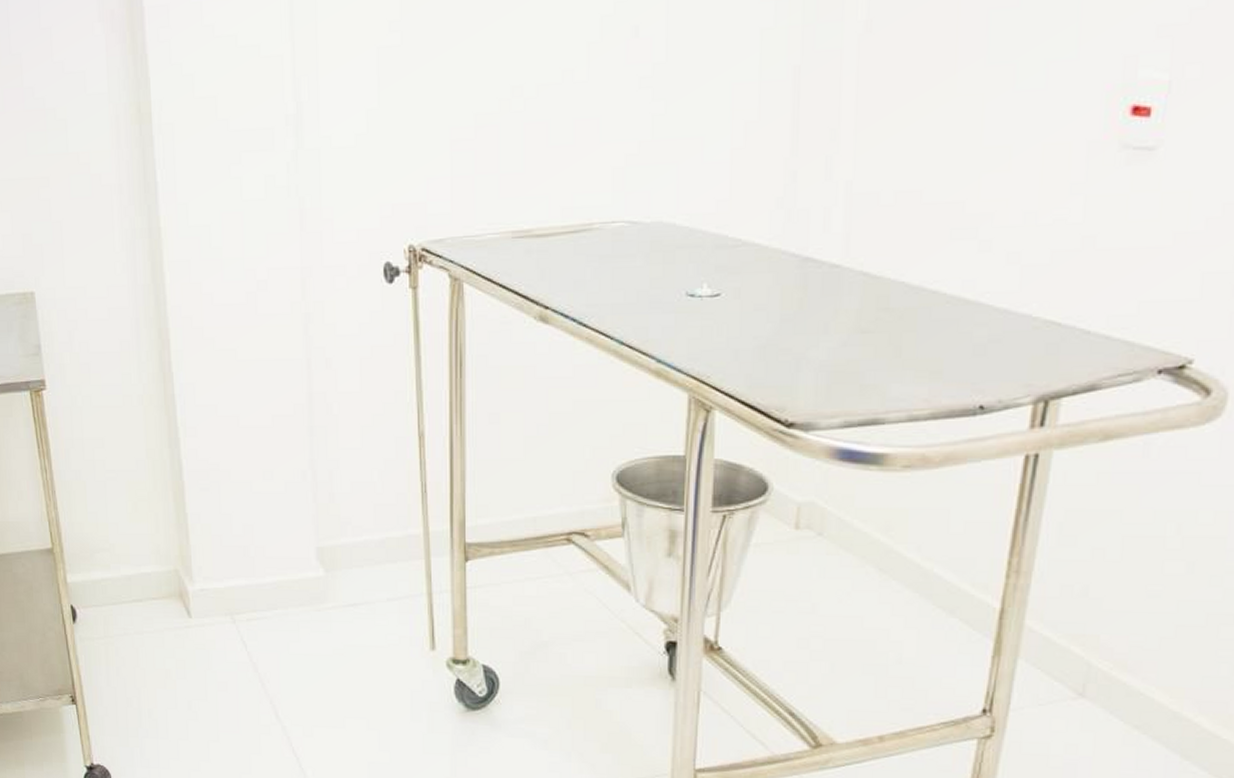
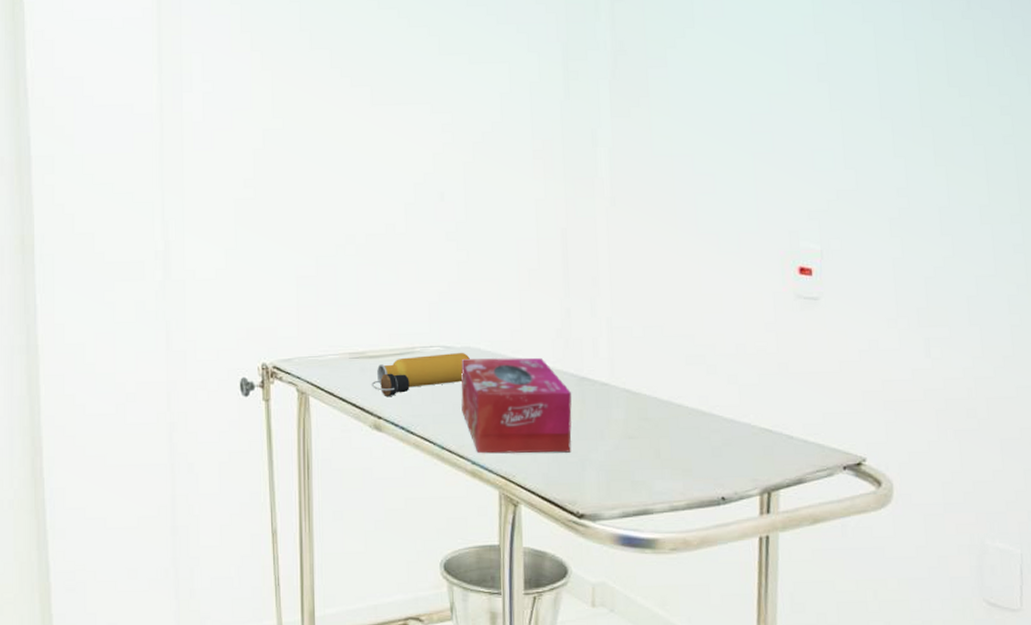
water bottle: none [538,229,661,282] -> present [371,353,470,396]
tissue box: none [647,233,789,351] -> present [461,357,572,454]

